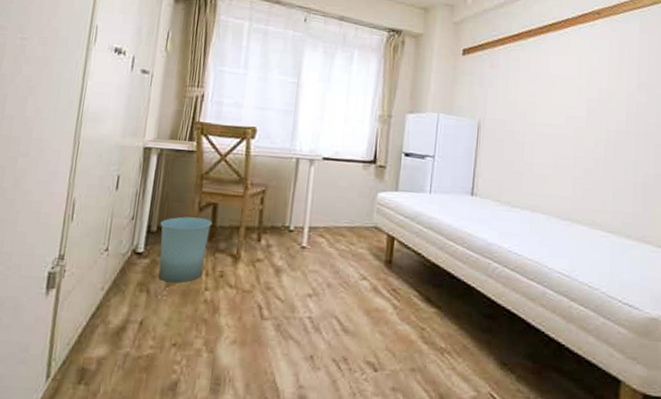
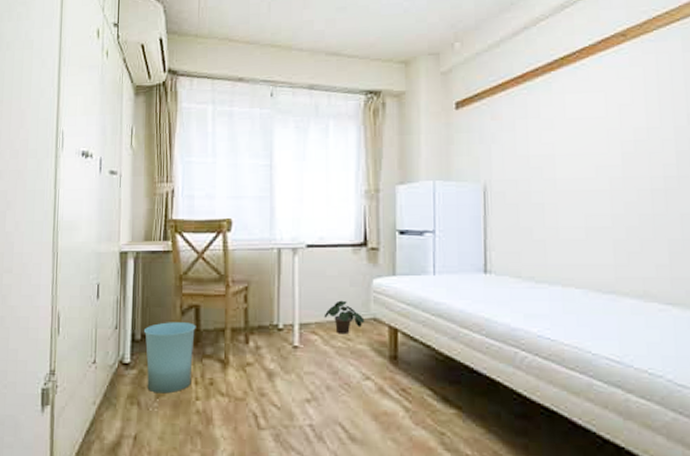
potted plant: none [331,209,367,239] -> present [324,300,365,335]

